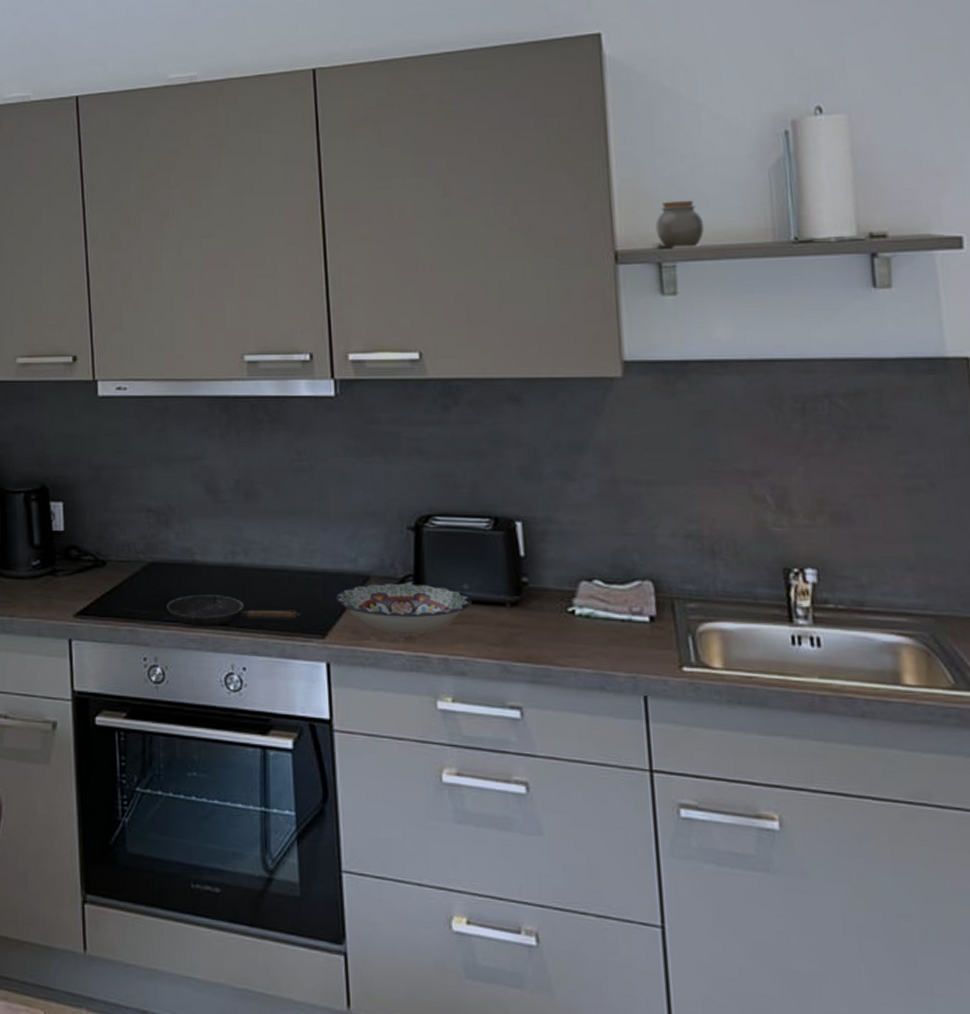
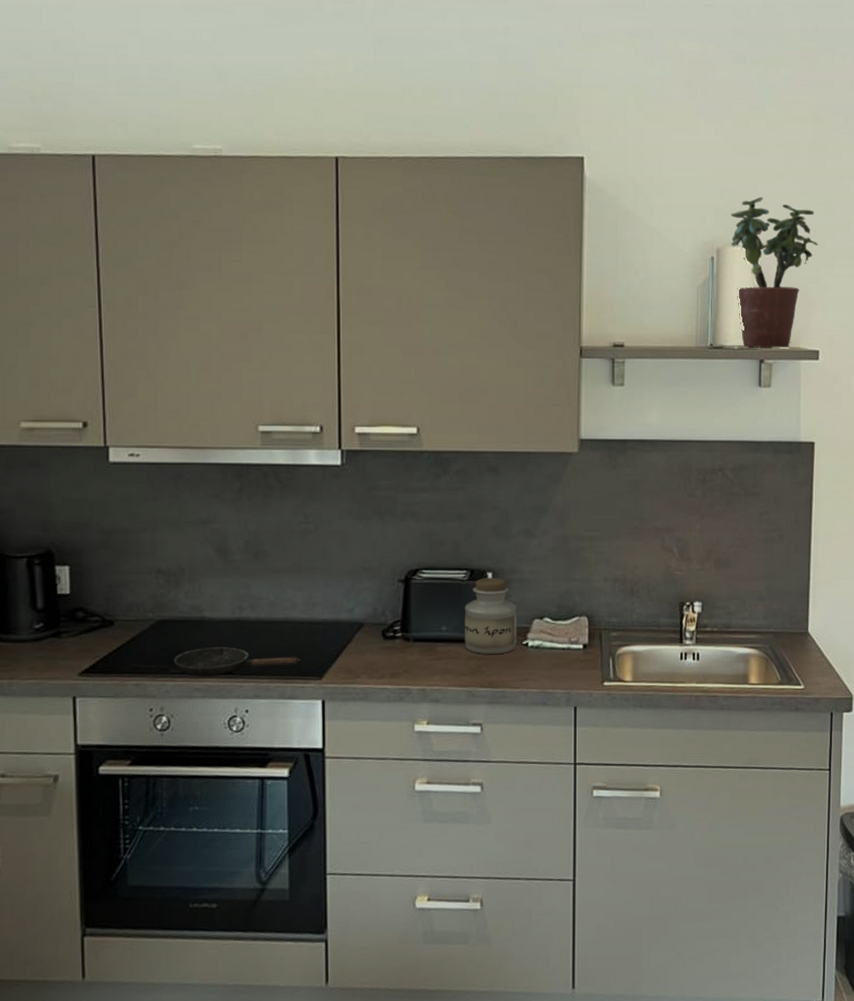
bowl: present [335,583,471,638] -> none [333,627,447,674]
jar: none [489,528,560,623] -> present [464,578,517,655]
jar: present [655,200,705,248] -> none [612,307,648,347]
potted plant: none [807,50,945,239] -> present [731,196,819,348]

